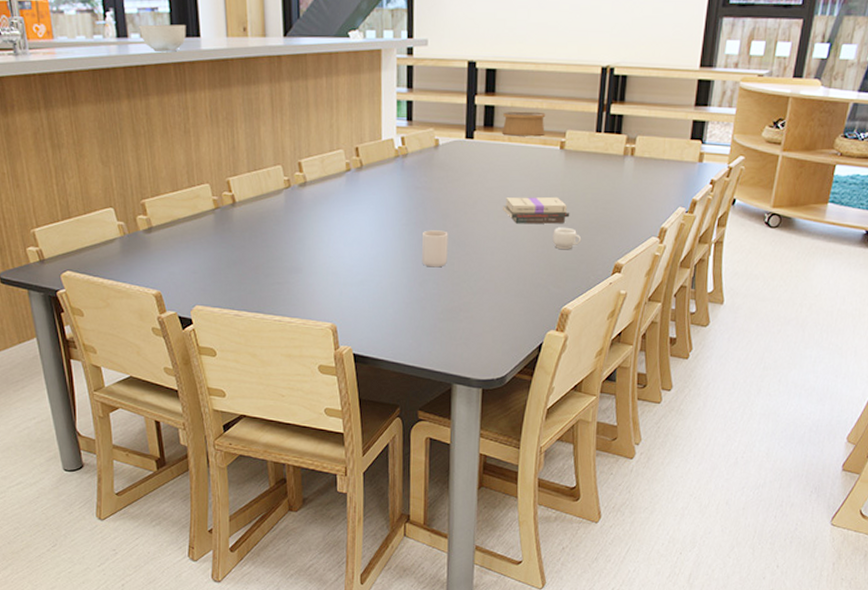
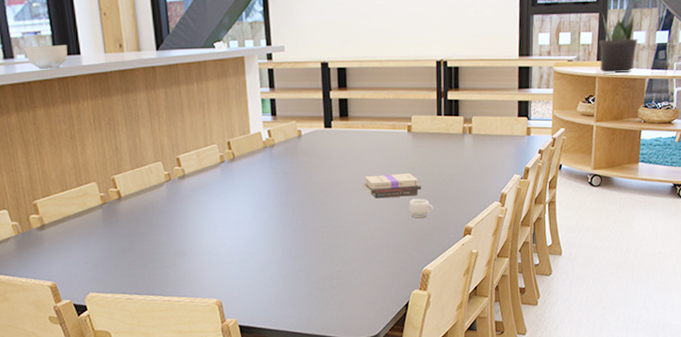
cup: present [422,230,448,268] -> none [294,209,318,242]
woven basket: present [502,111,546,137] -> none [356,101,393,123]
planter: none [796,19,847,94] -> present [599,12,638,73]

